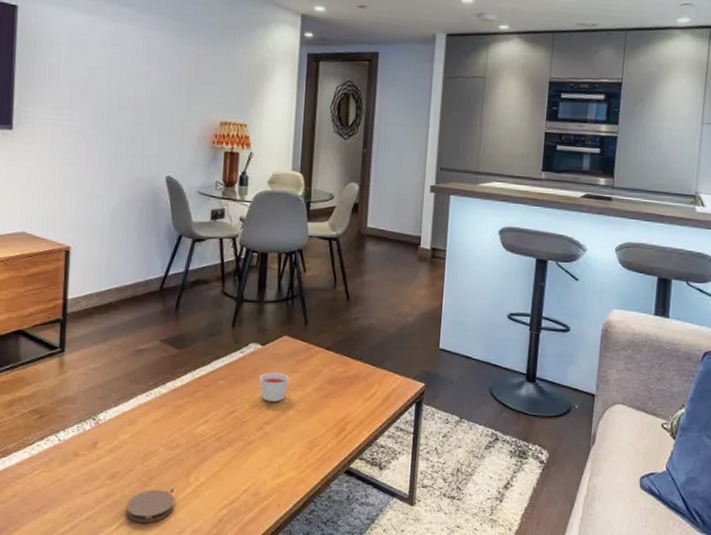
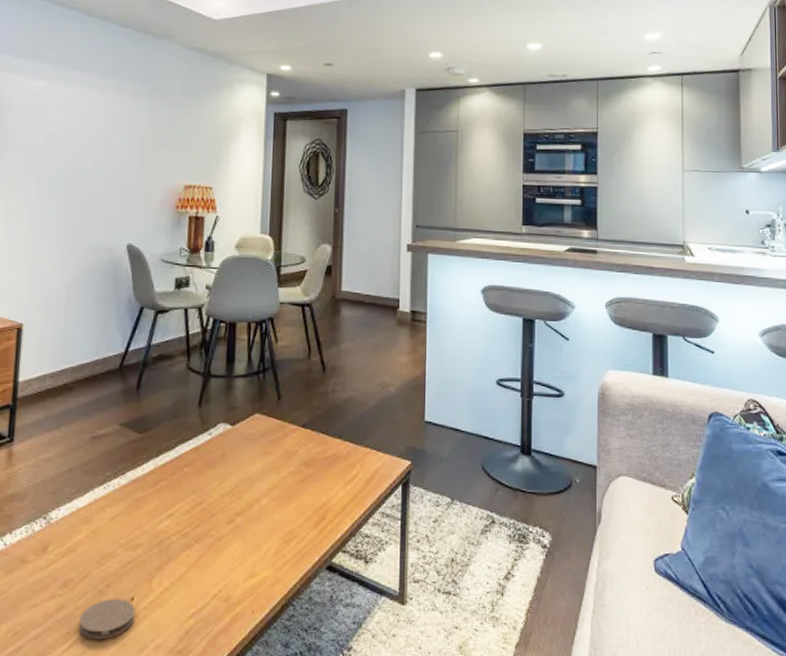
candle: present [259,372,289,402] -> none [229,456,262,489]

